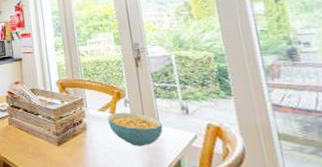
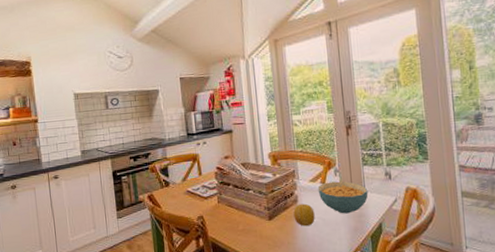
fruit: none [82,132,106,156] -> present [293,203,315,227]

